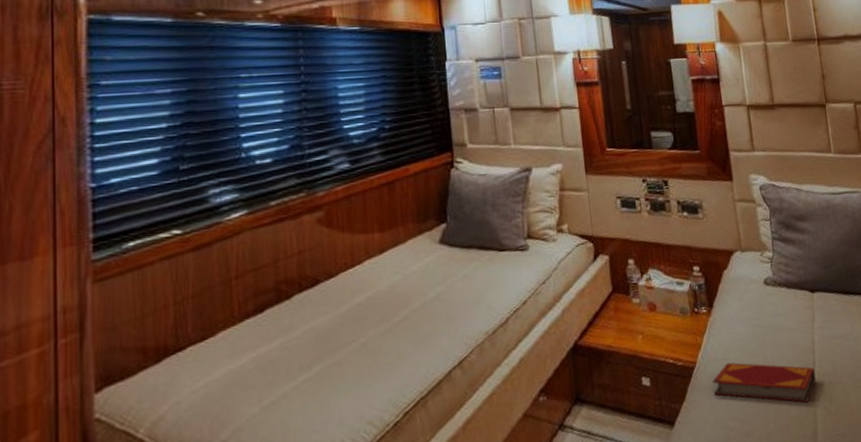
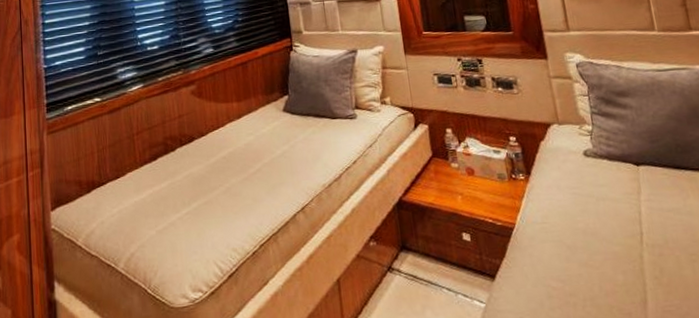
hardback book: present [712,362,816,403] -> none [532,226,644,271]

